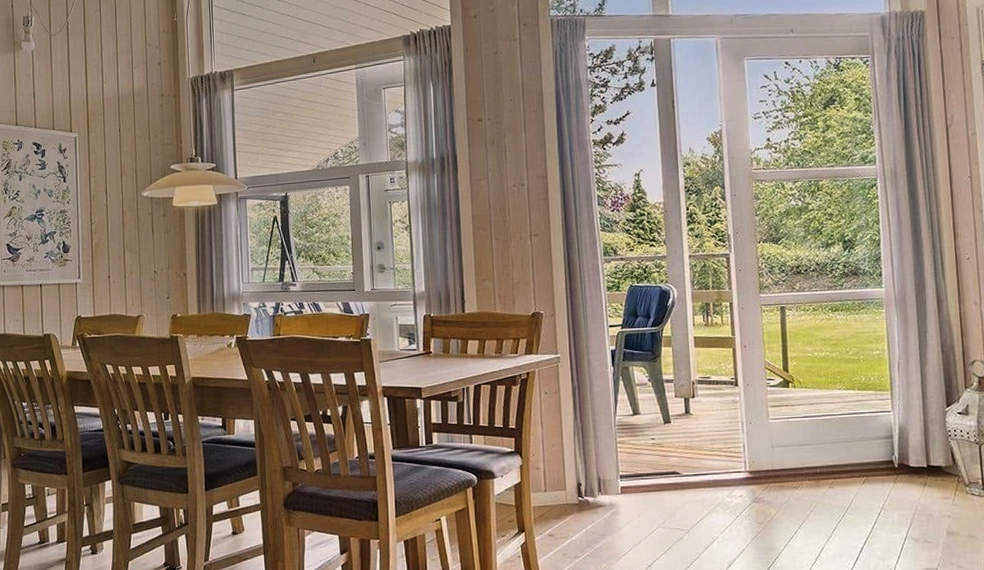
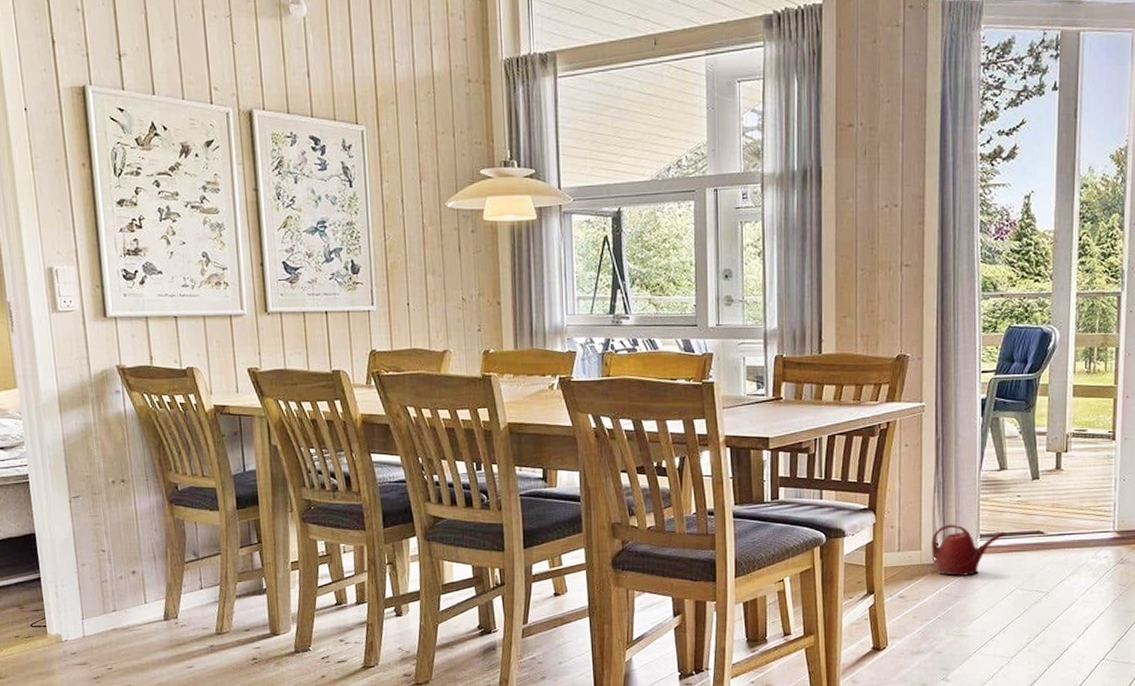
watering can: none [575,465,644,515] -> present [932,524,1006,576]

